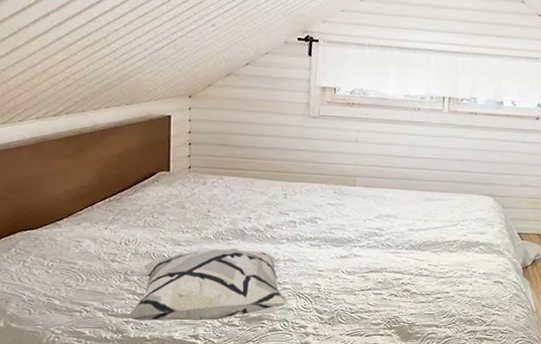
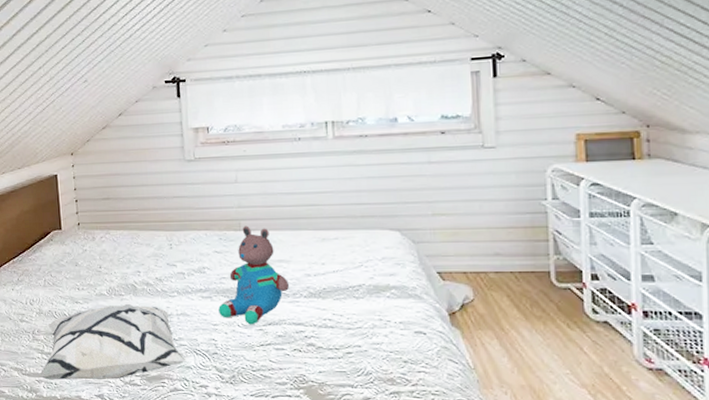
teddy bear: none [325,182,393,272] -> present [218,226,289,325]

